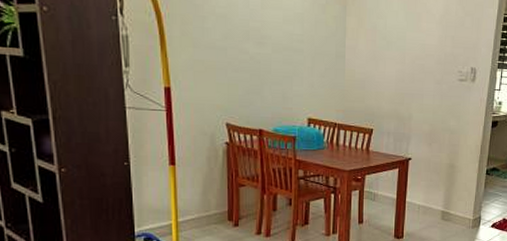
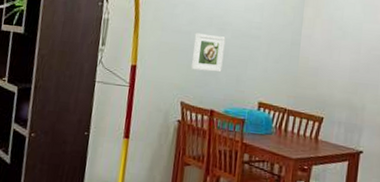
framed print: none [231,48,266,90] -> present [190,33,226,73]

